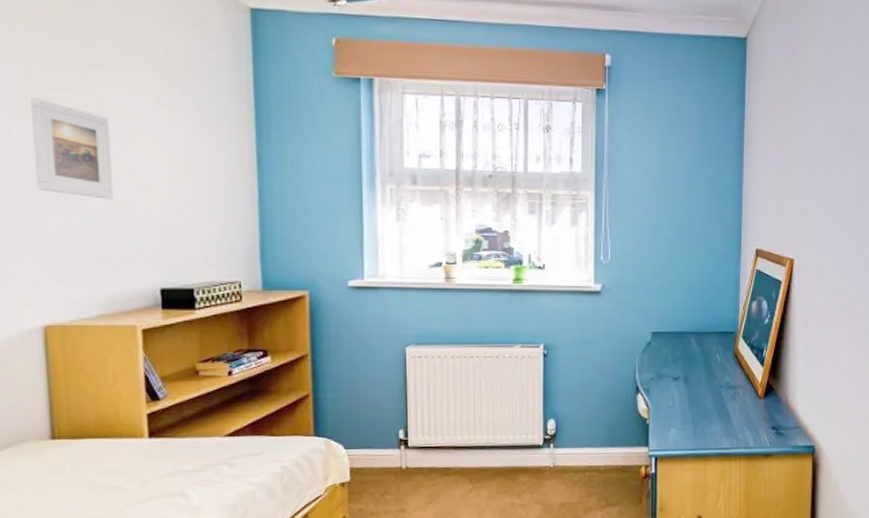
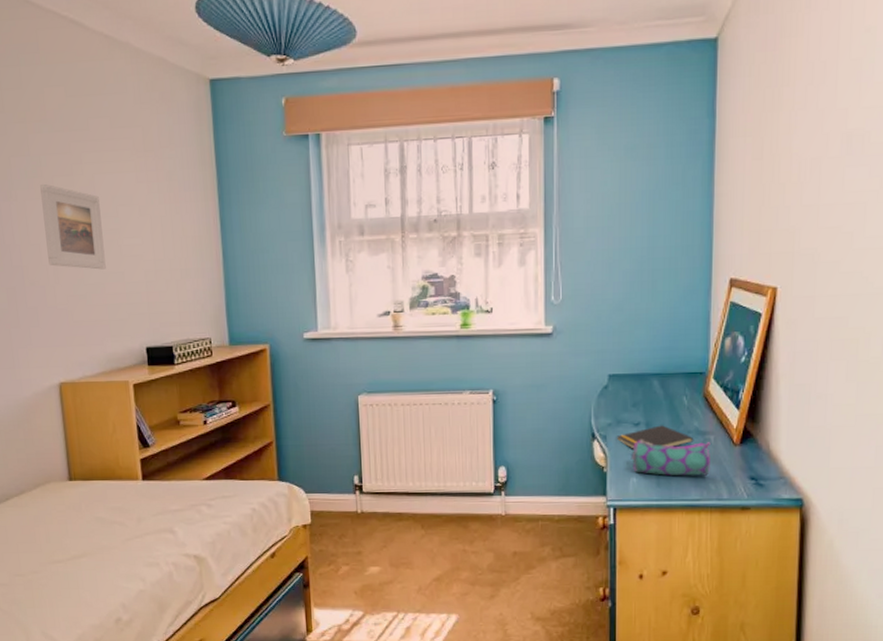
notepad: none [658,380,726,402] -> present [616,425,694,449]
pencil case: none [670,393,740,427] -> present [630,440,711,476]

